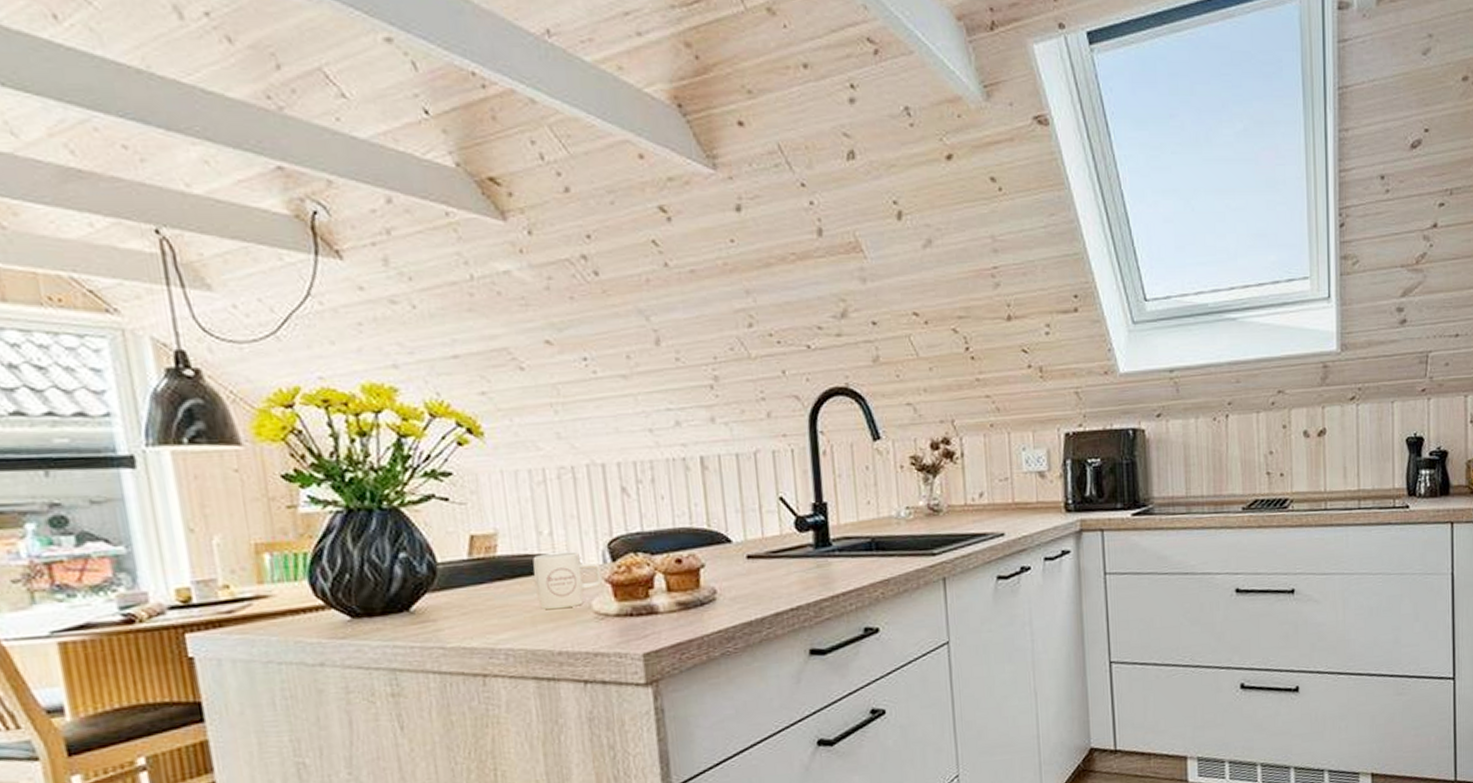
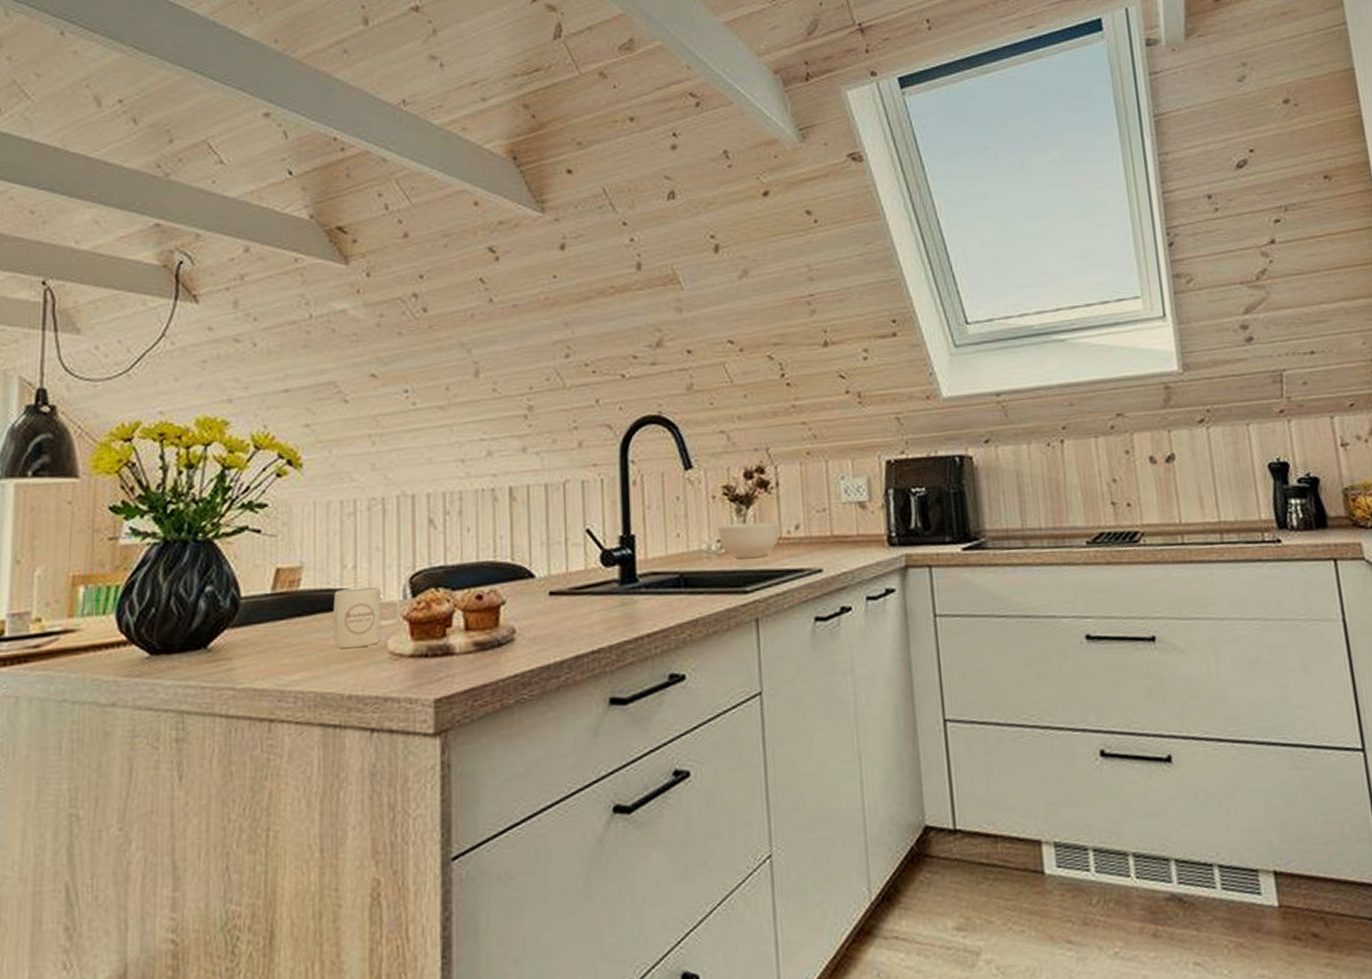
bowl: none [905,490,965,525] -> present [717,521,780,559]

